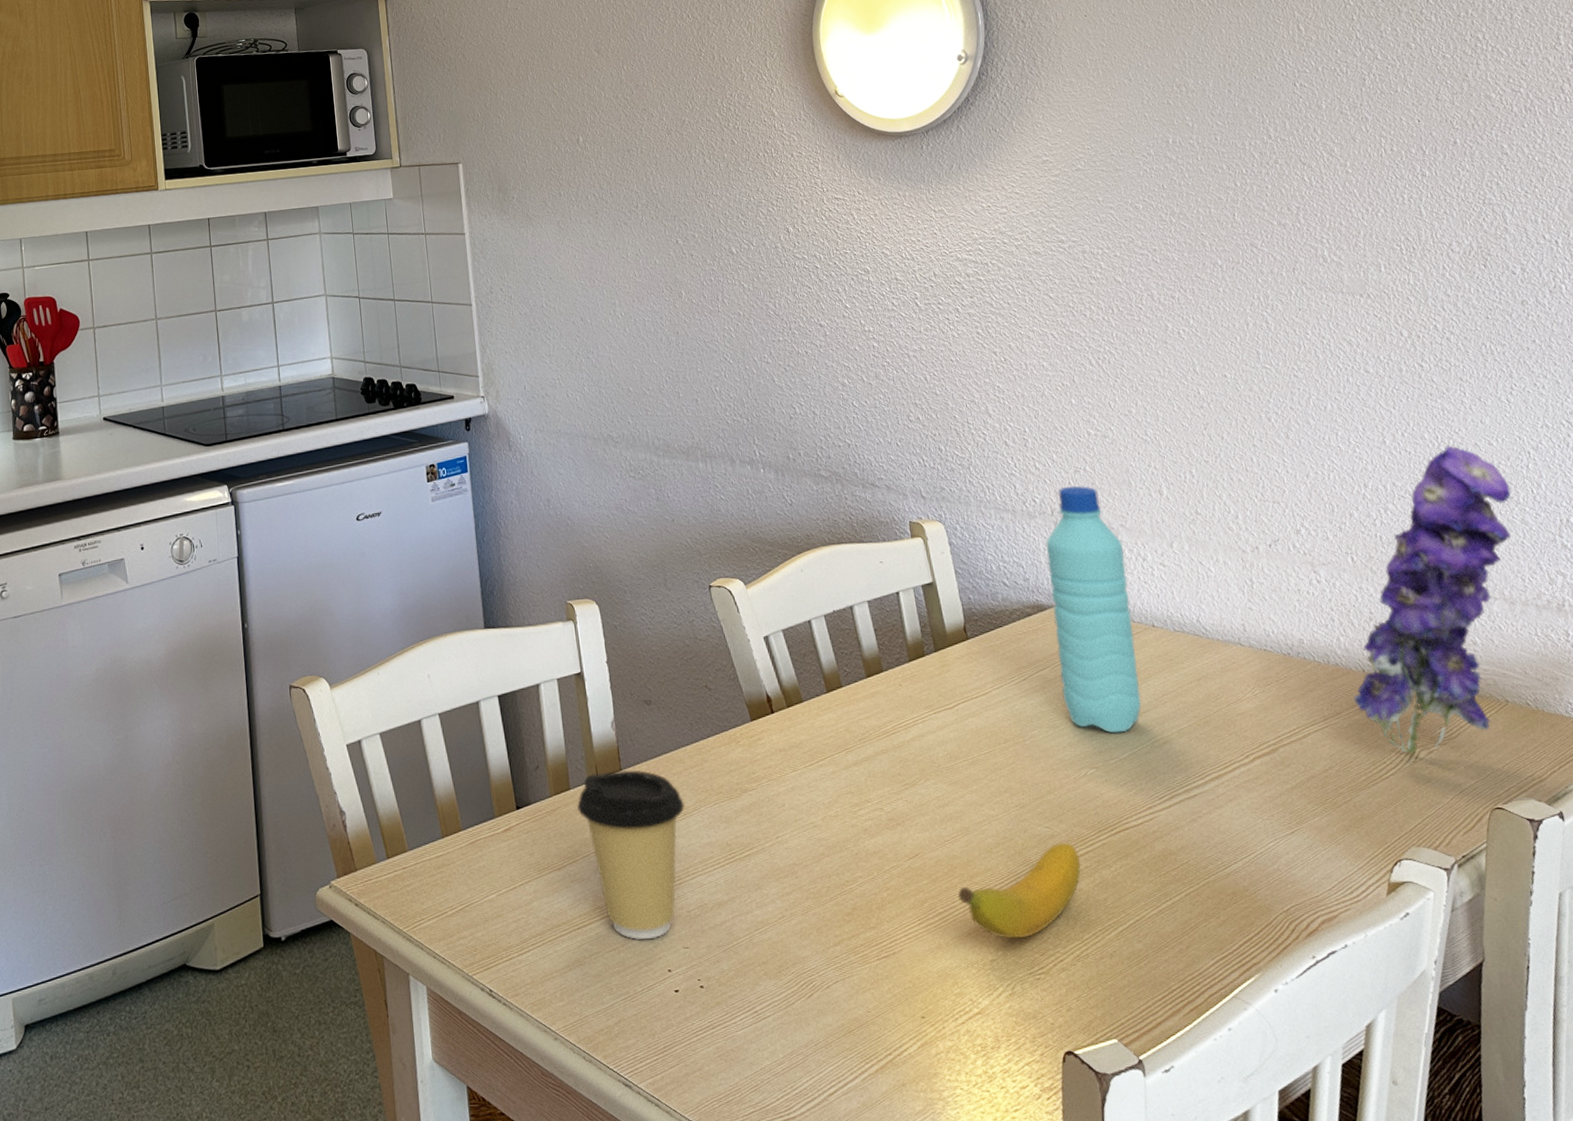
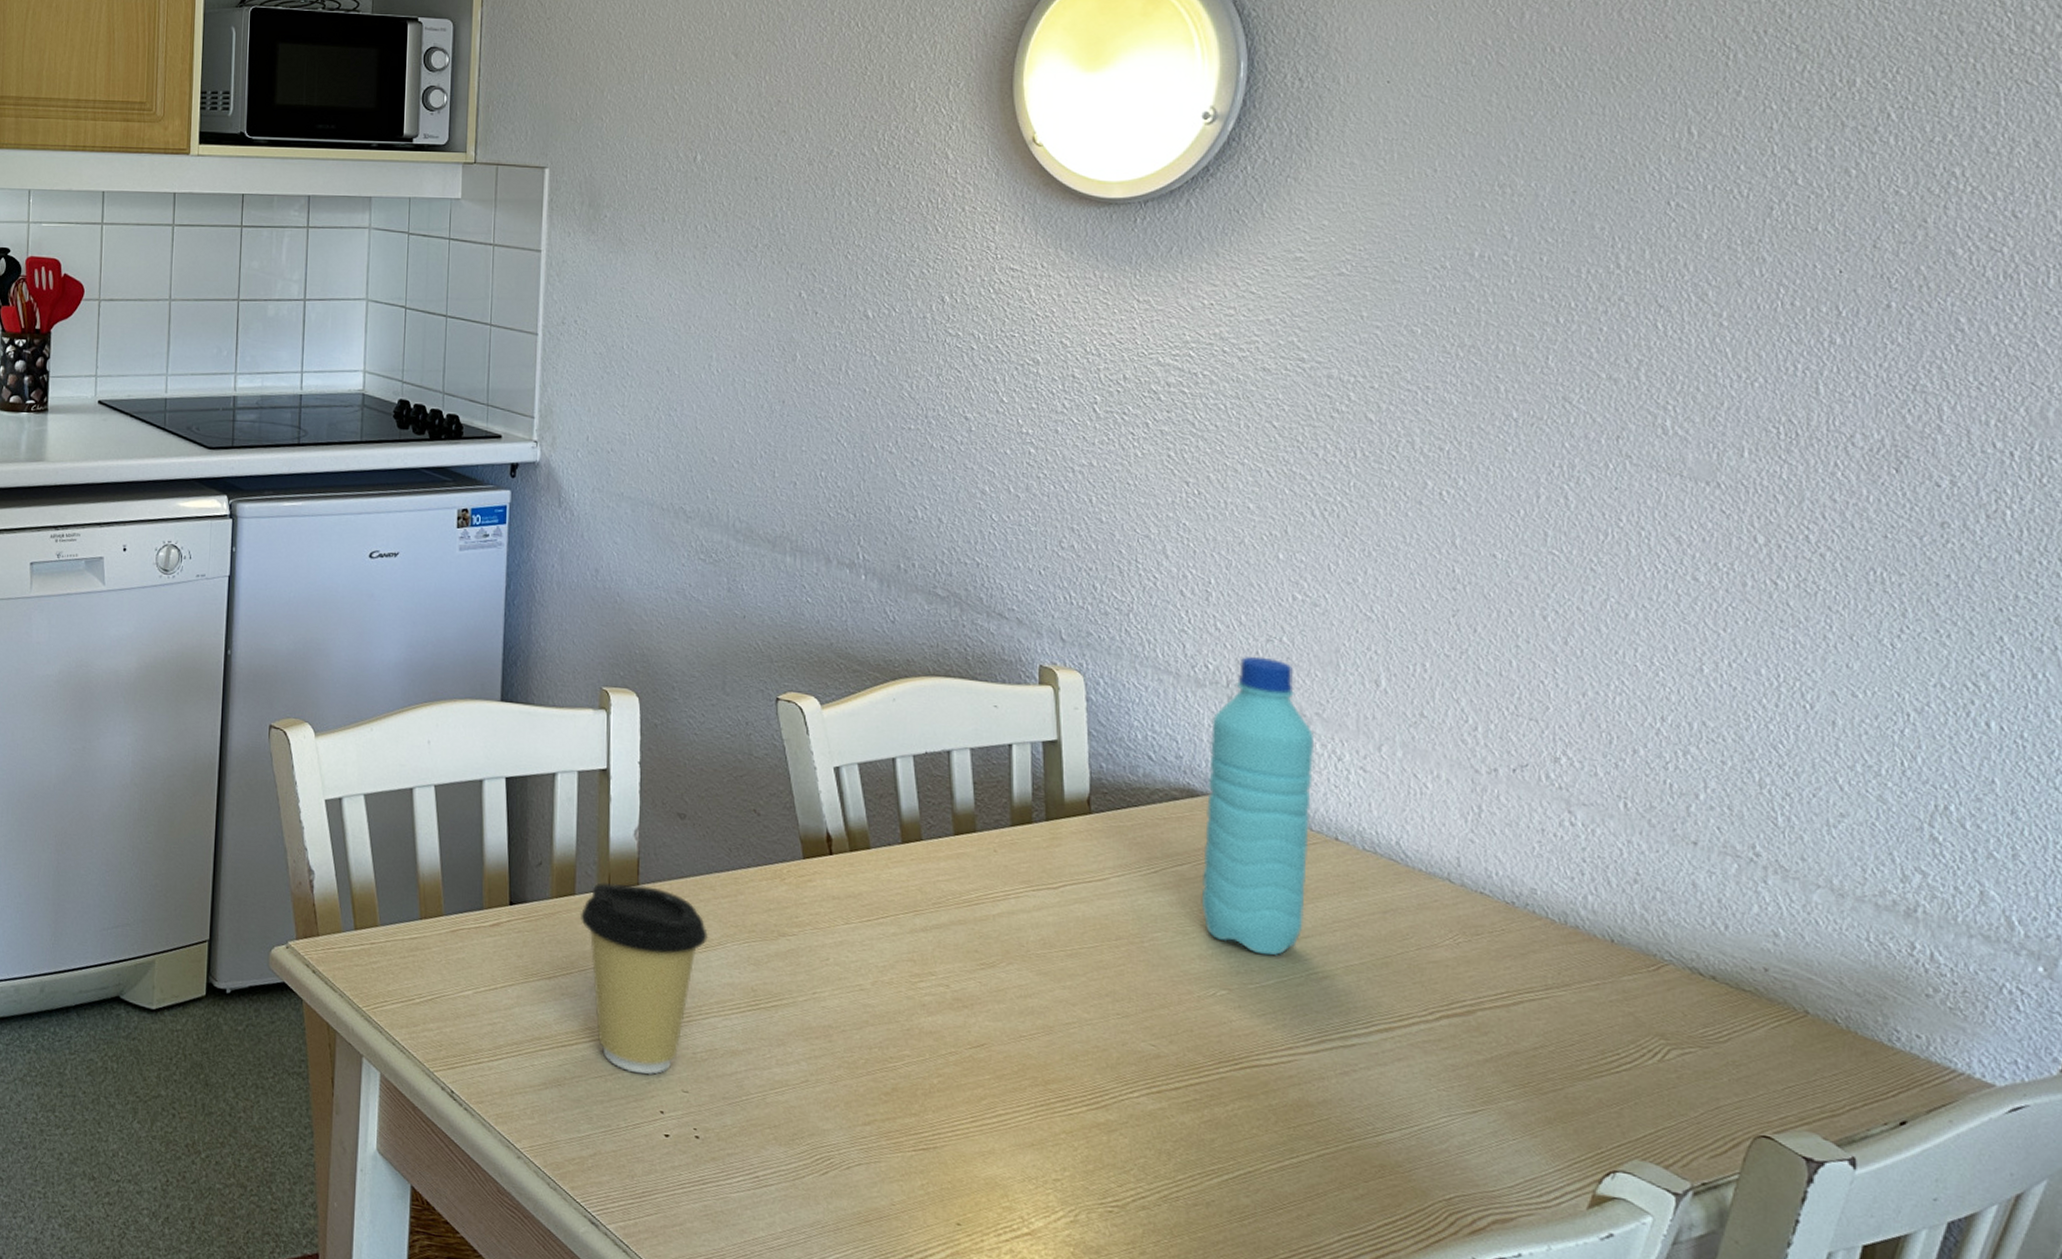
banana: present [958,843,1081,939] -> none [1025,1065,1187,1163]
flower: present [1354,445,1512,755] -> none [1592,688,1871,1053]

